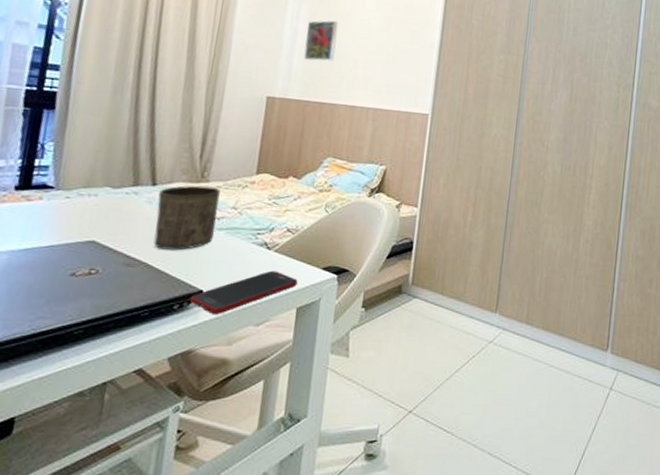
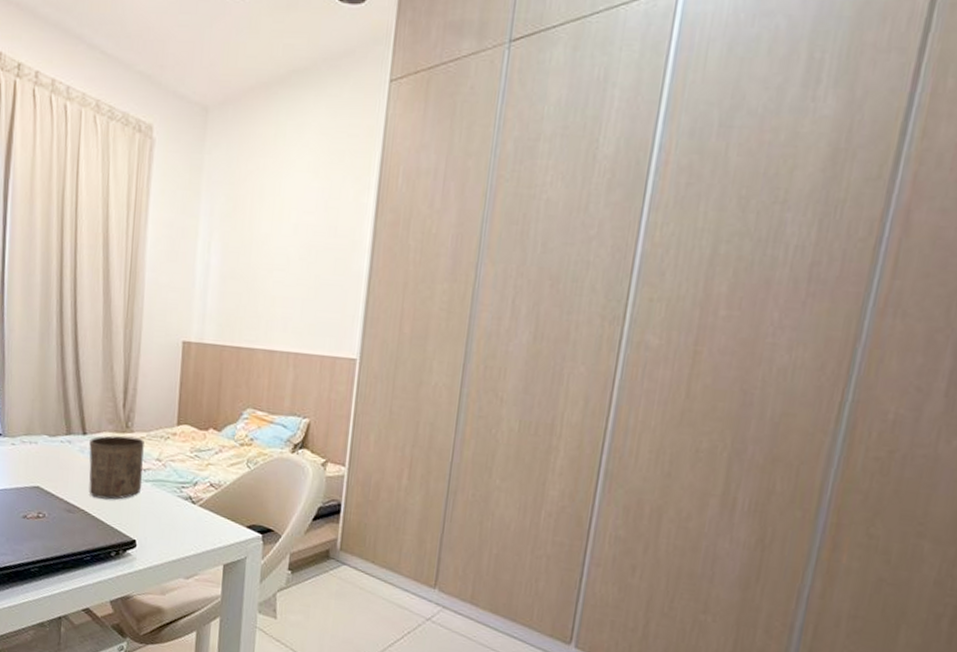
cell phone: present [190,270,298,316] -> none [125,525,223,565]
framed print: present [303,20,339,61] -> none [217,250,253,300]

